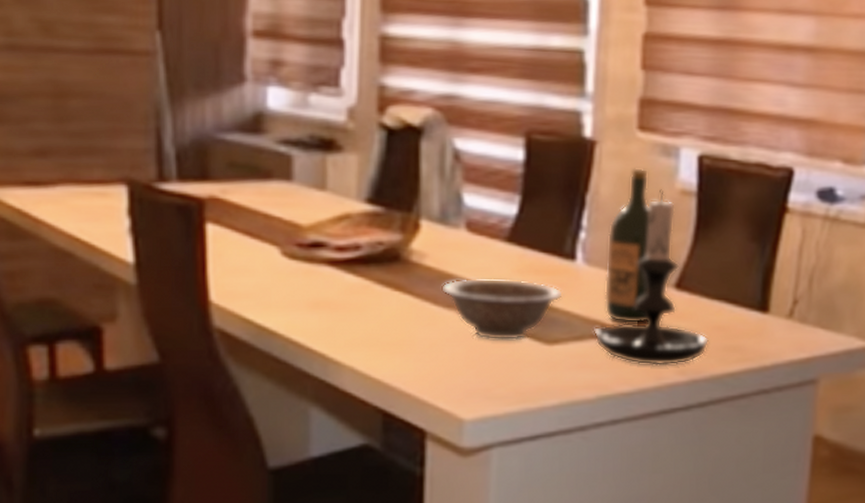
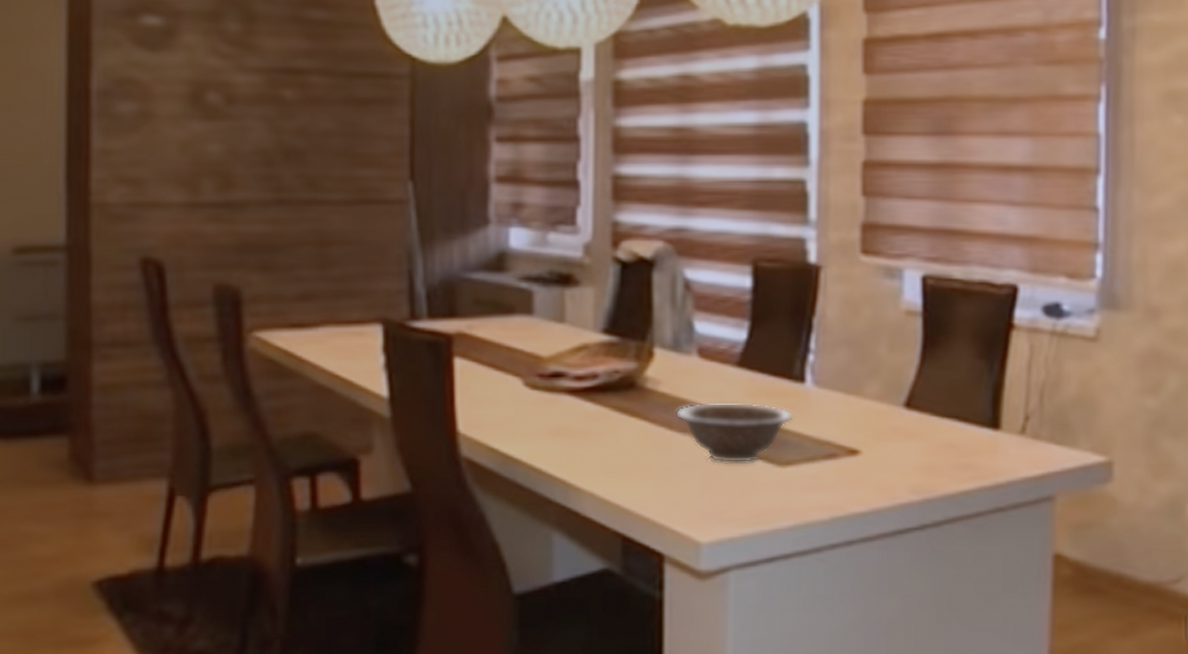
candle holder: present [593,189,710,366] -> none [824,310,942,485]
wine bottle: present [605,168,650,323] -> none [835,291,878,443]

